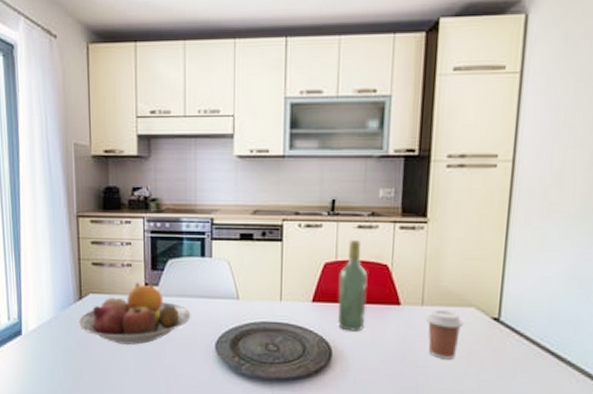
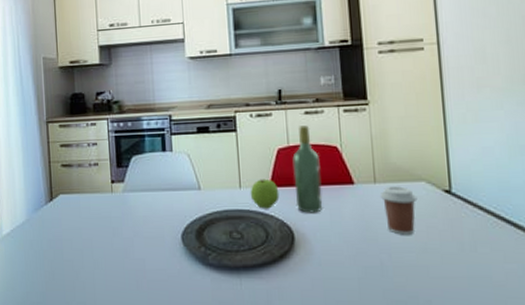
fruit bowl: present [78,282,191,346] -> none [49,180,157,243]
apple: none [290,293,321,324] -> present [250,178,280,209]

